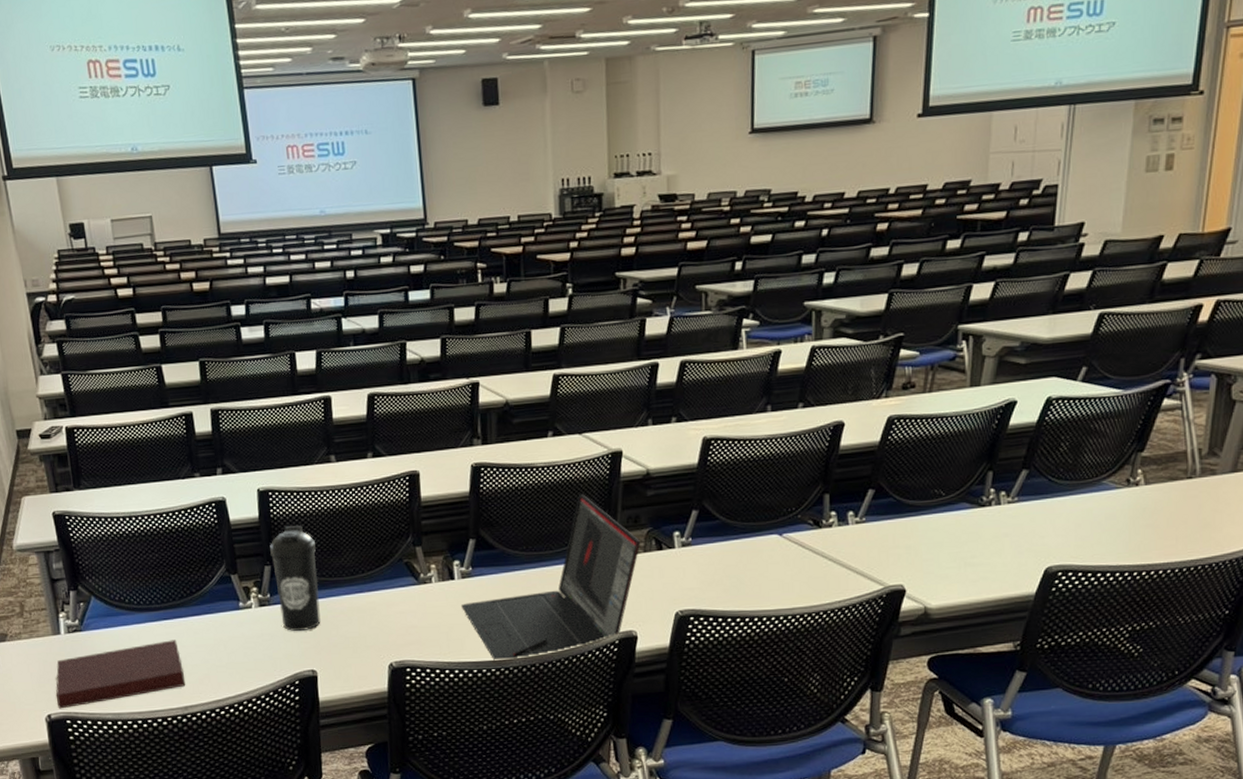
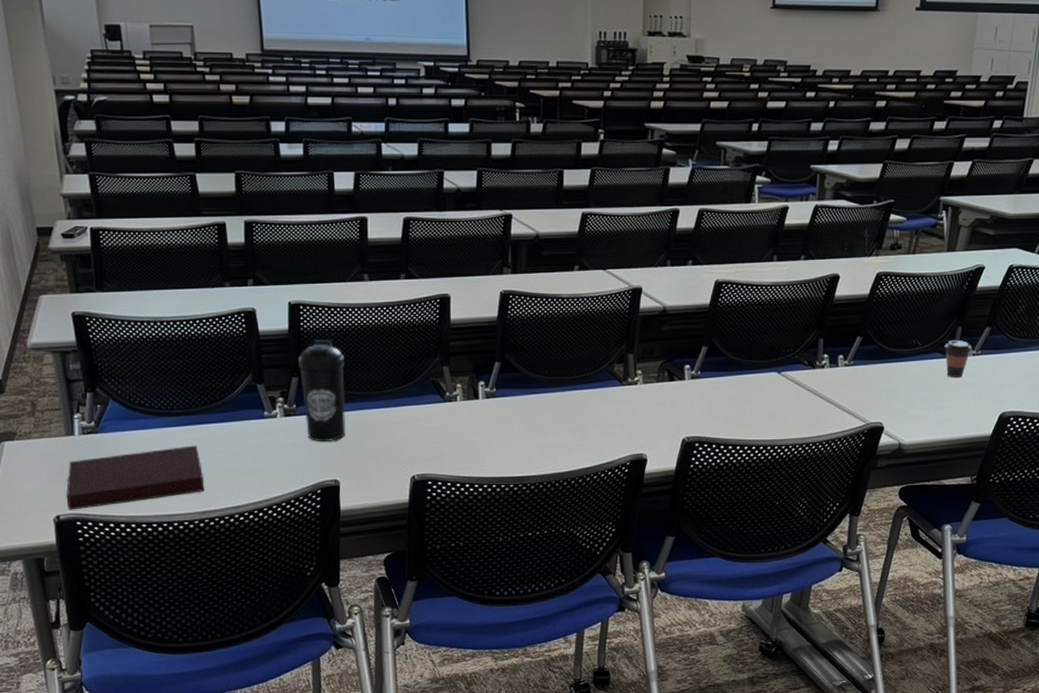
laptop: present [460,493,641,661] -> none [483,324,655,477]
coffee cup: none [973,486,1006,530] -> present [944,339,971,377]

